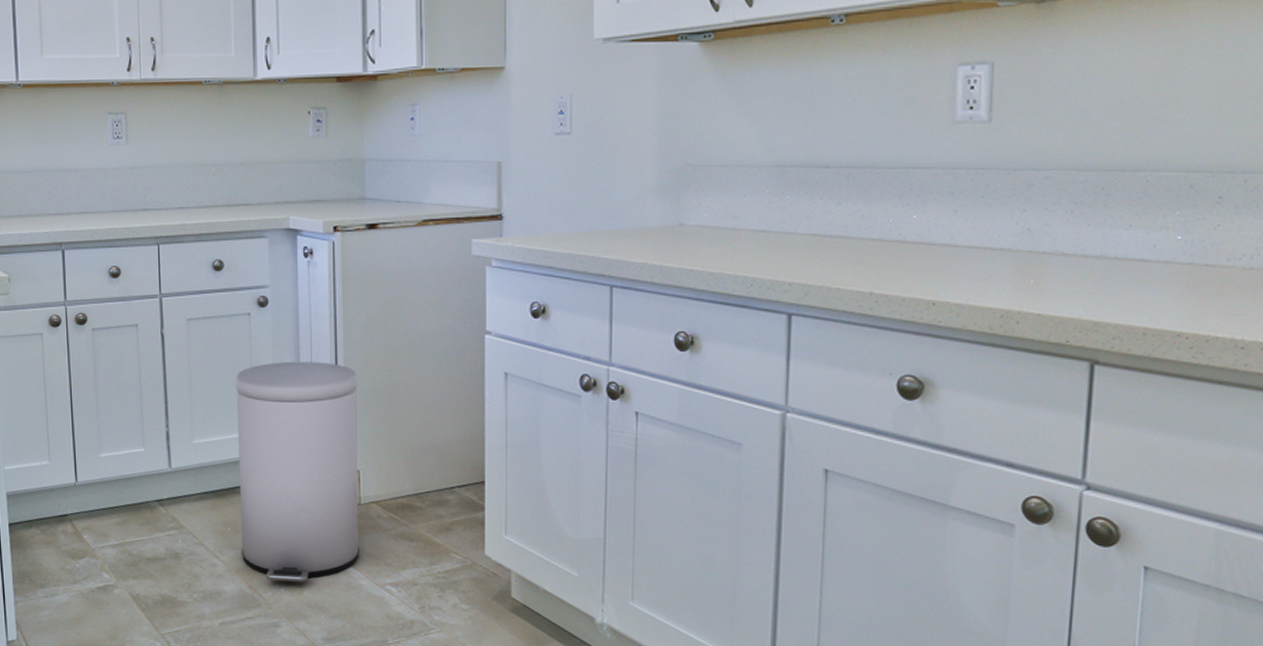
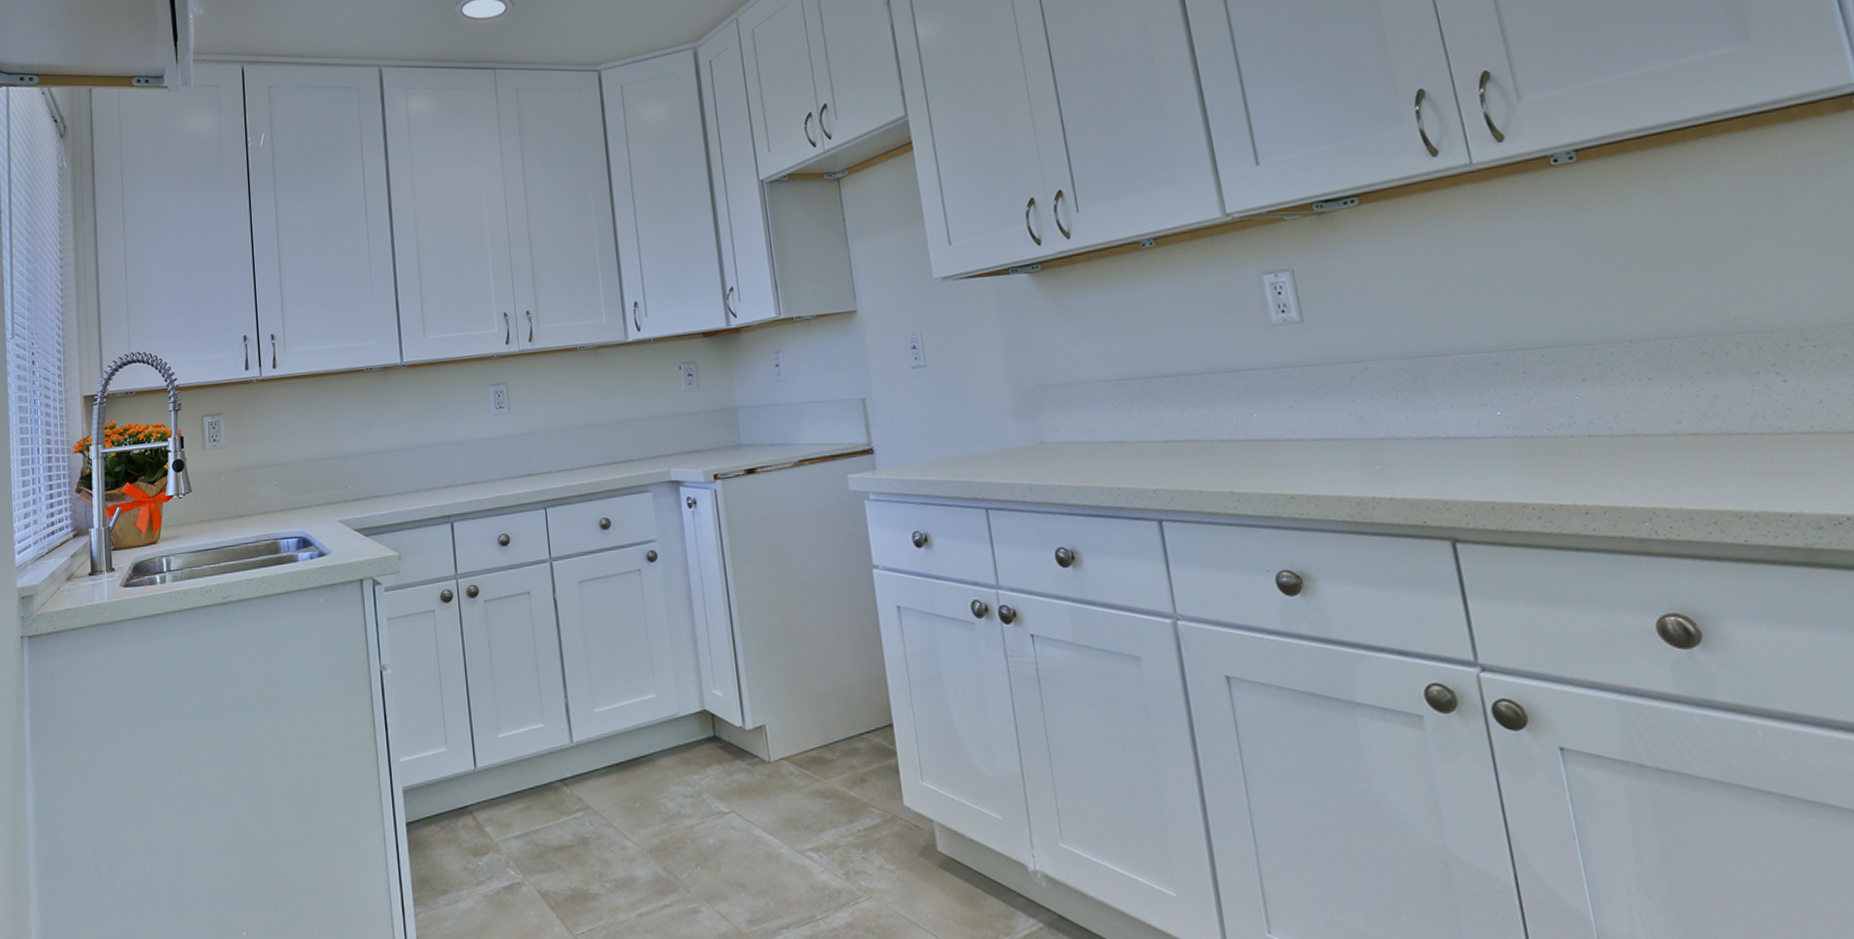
pedal bin: present [235,361,359,582] -> none [631,612,775,858]

